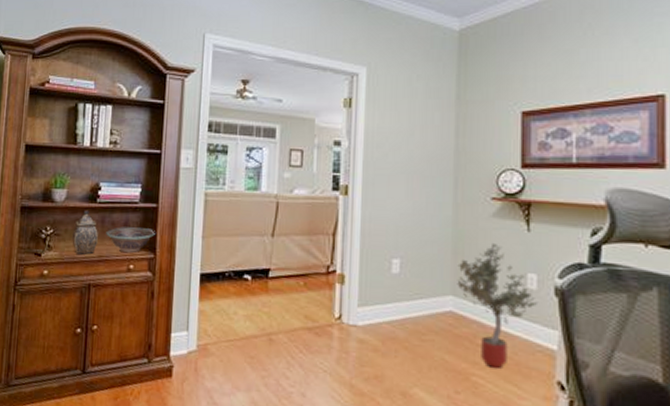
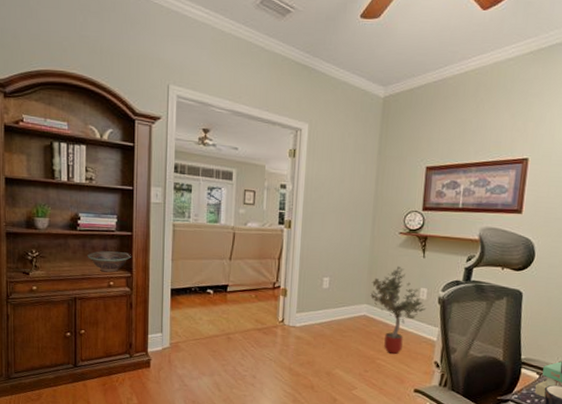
decorative jar: present [72,210,98,256] -> none [57,236,80,274]

